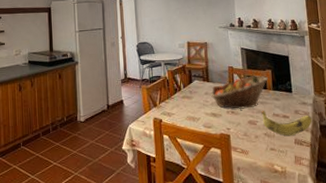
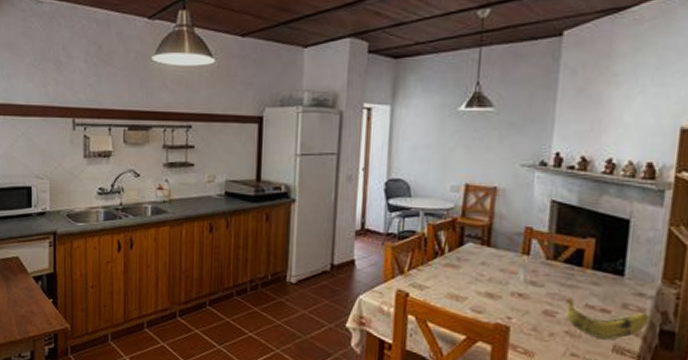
fruit basket: present [210,76,268,109] -> none [488,244,587,293]

